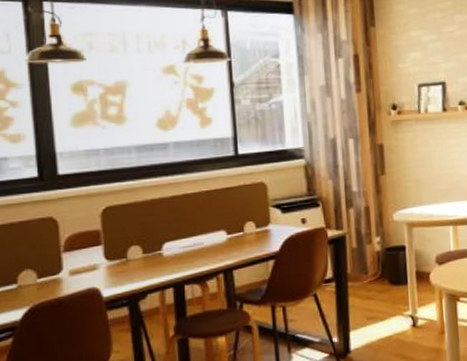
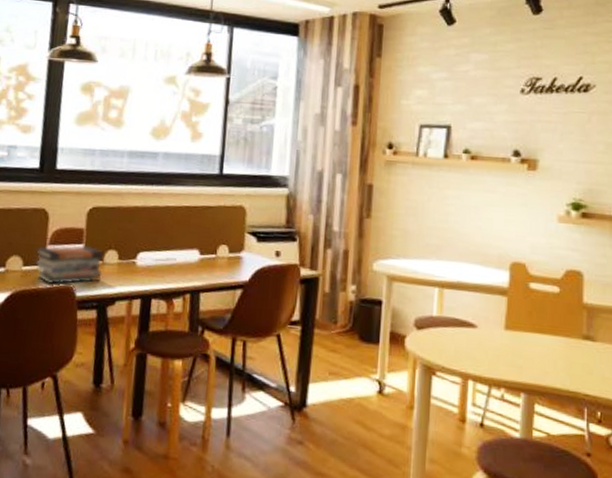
book stack: none [50,245,127,291] -> present [36,245,104,285]

